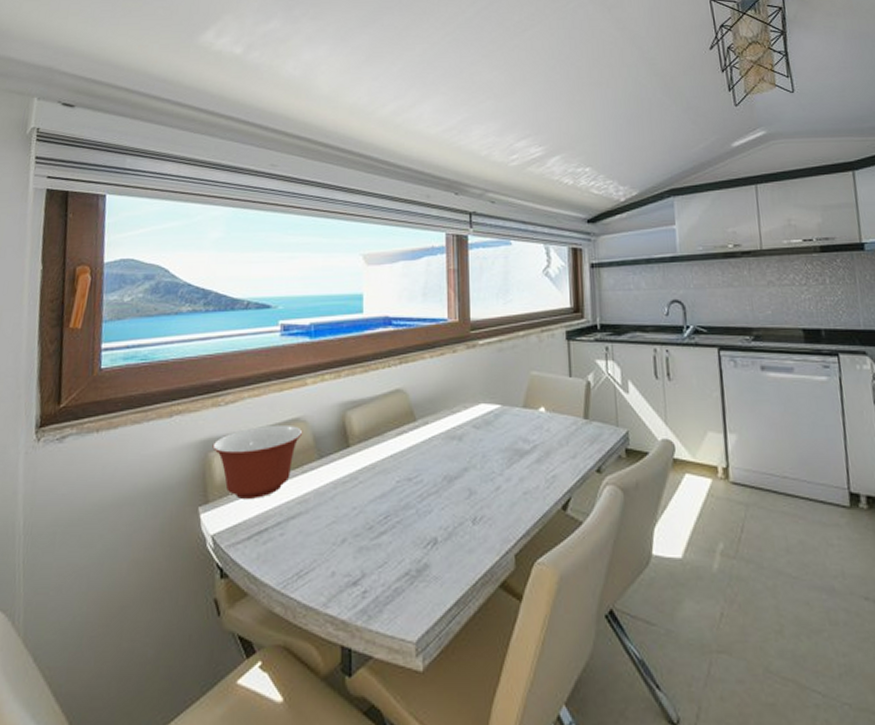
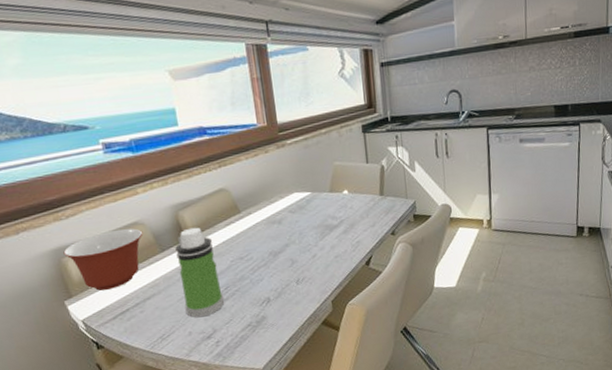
water bottle: none [333,432,382,553] -> present [175,227,225,318]

